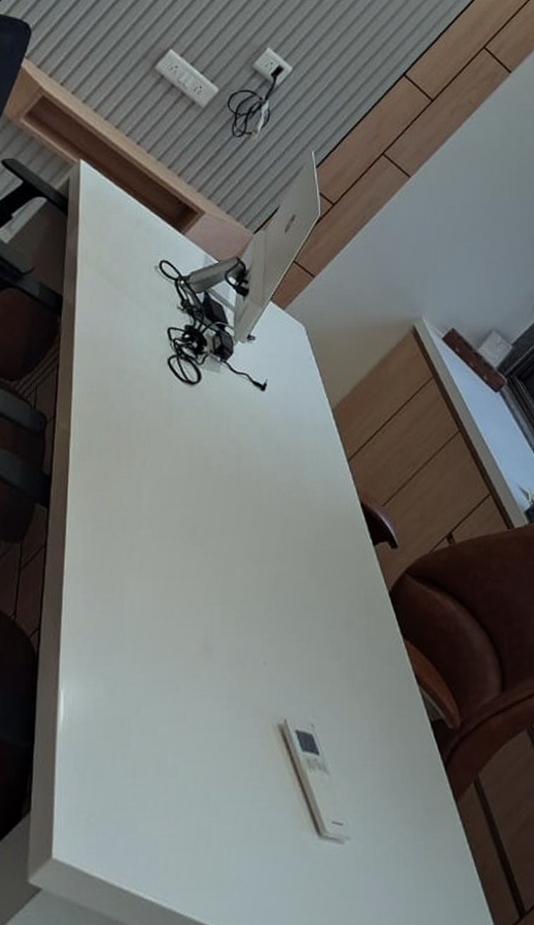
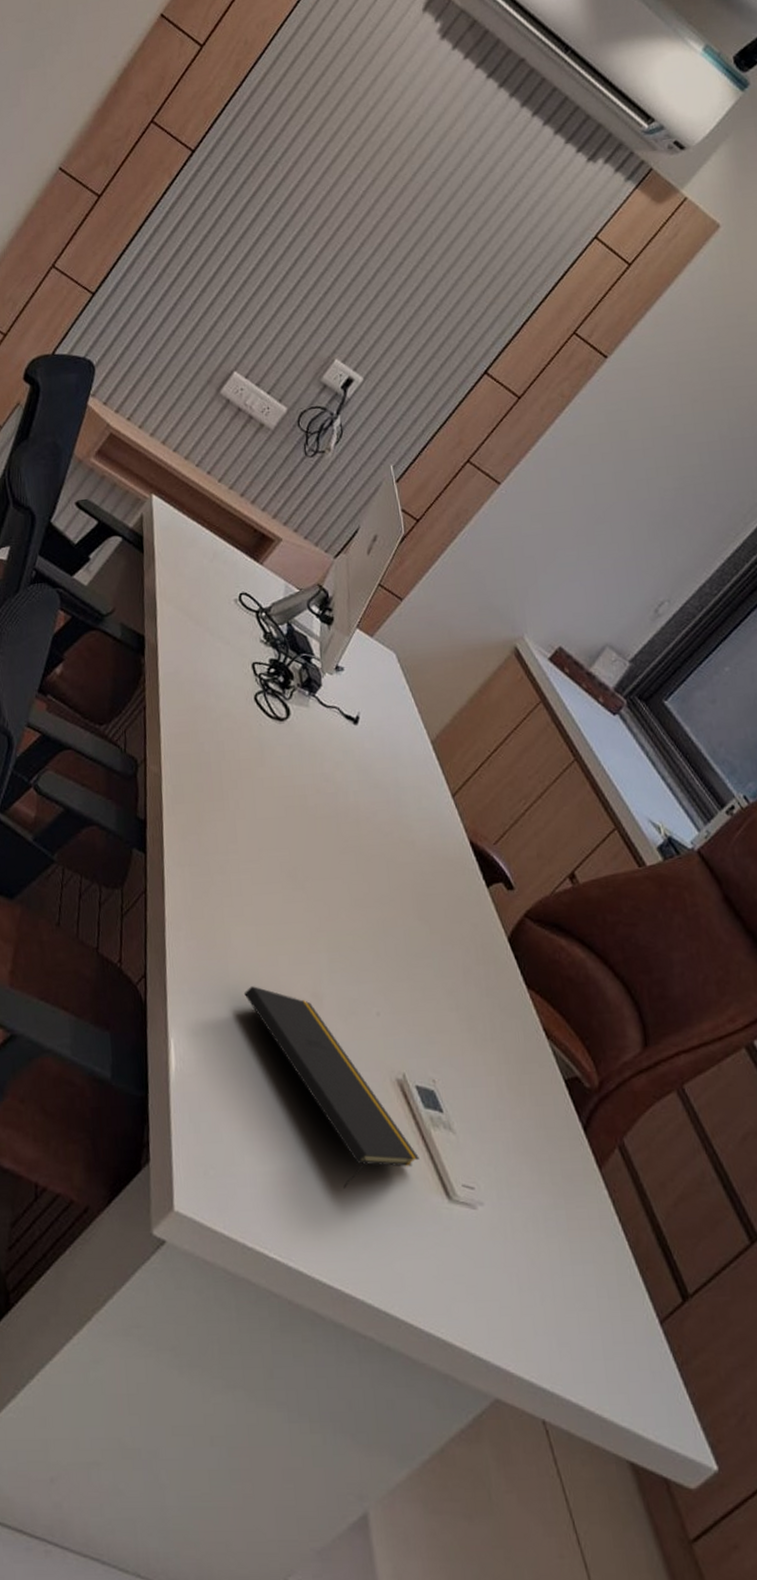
notepad: none [138,638,294,830] -> present [244,986,419,1189]

